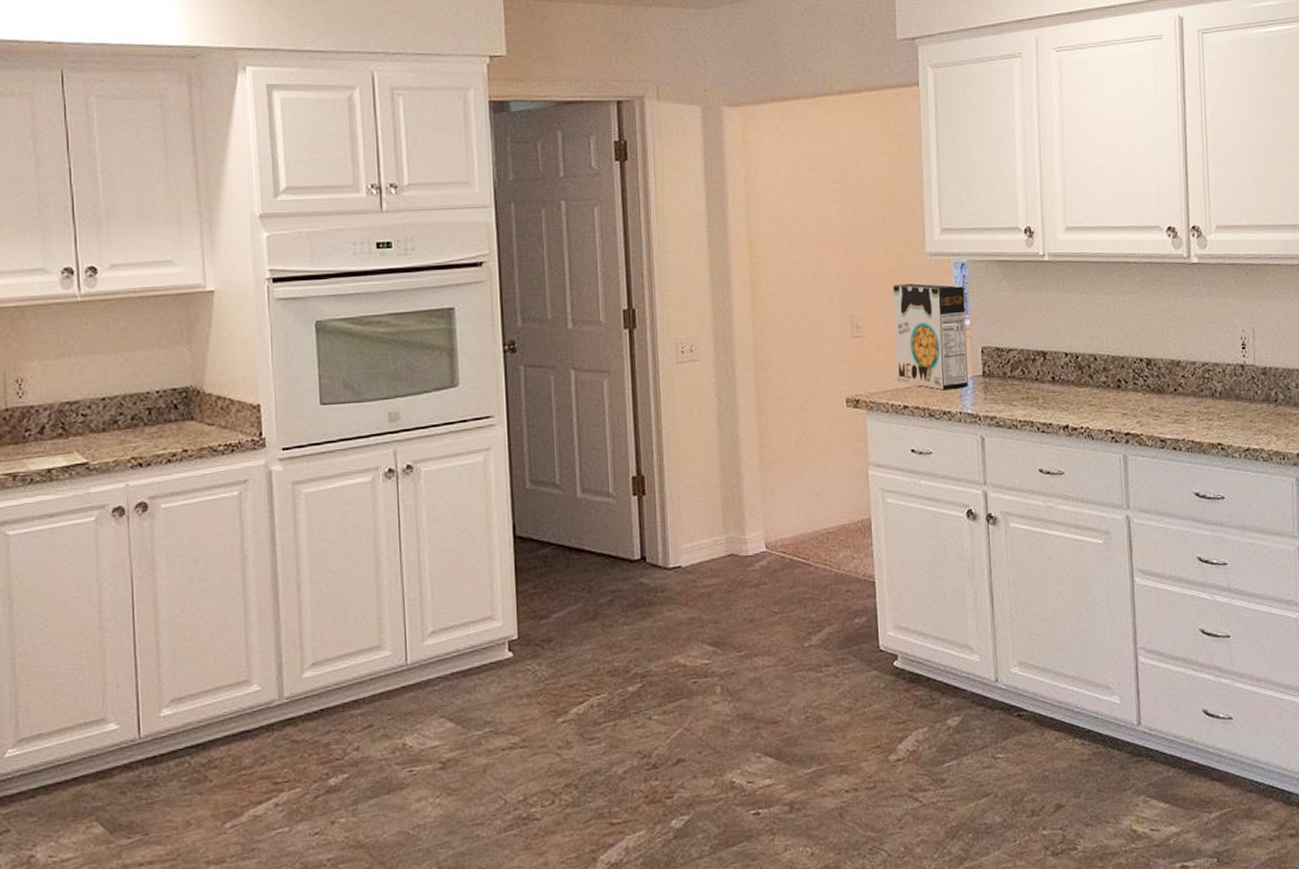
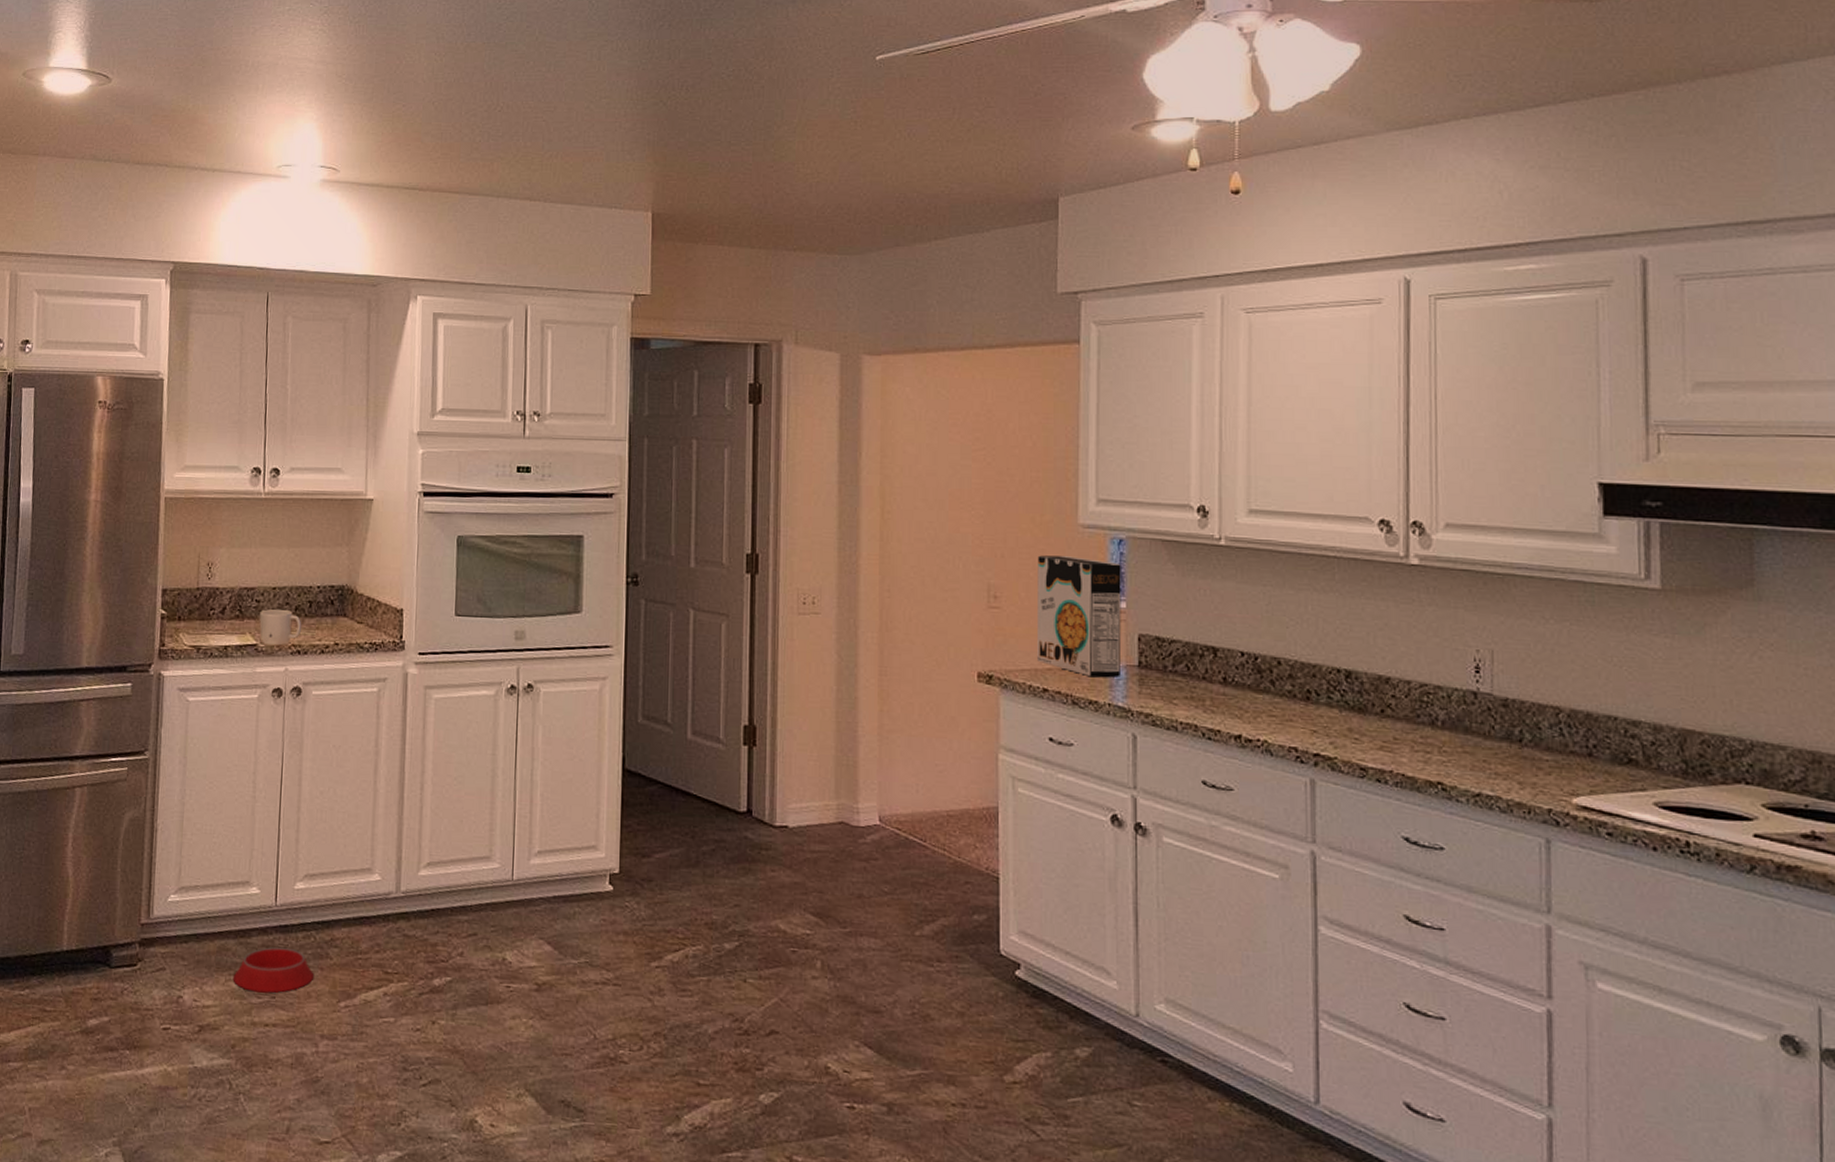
mug: none [88,420,142,464] -> present [259,609,302,647]
pet bowl: none [95,779,193,833] -> present [233,947,315,993]

